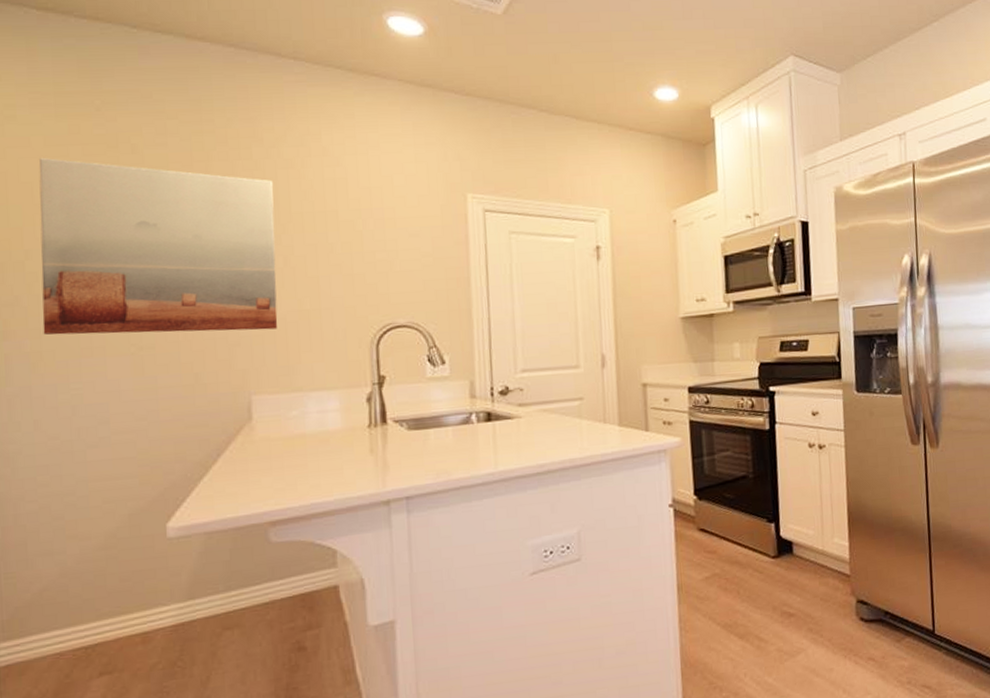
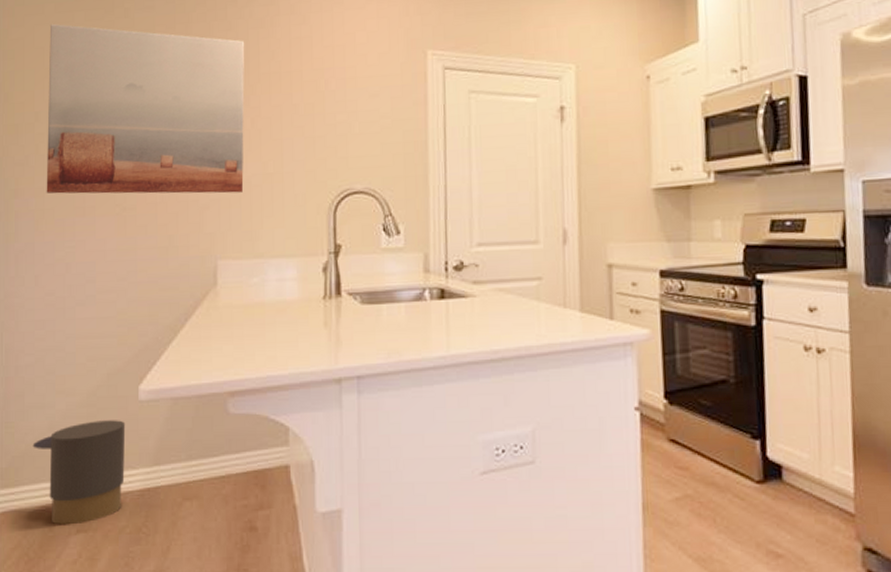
trash can: none [40,559,155,671] -> present [32,420,126,525]

